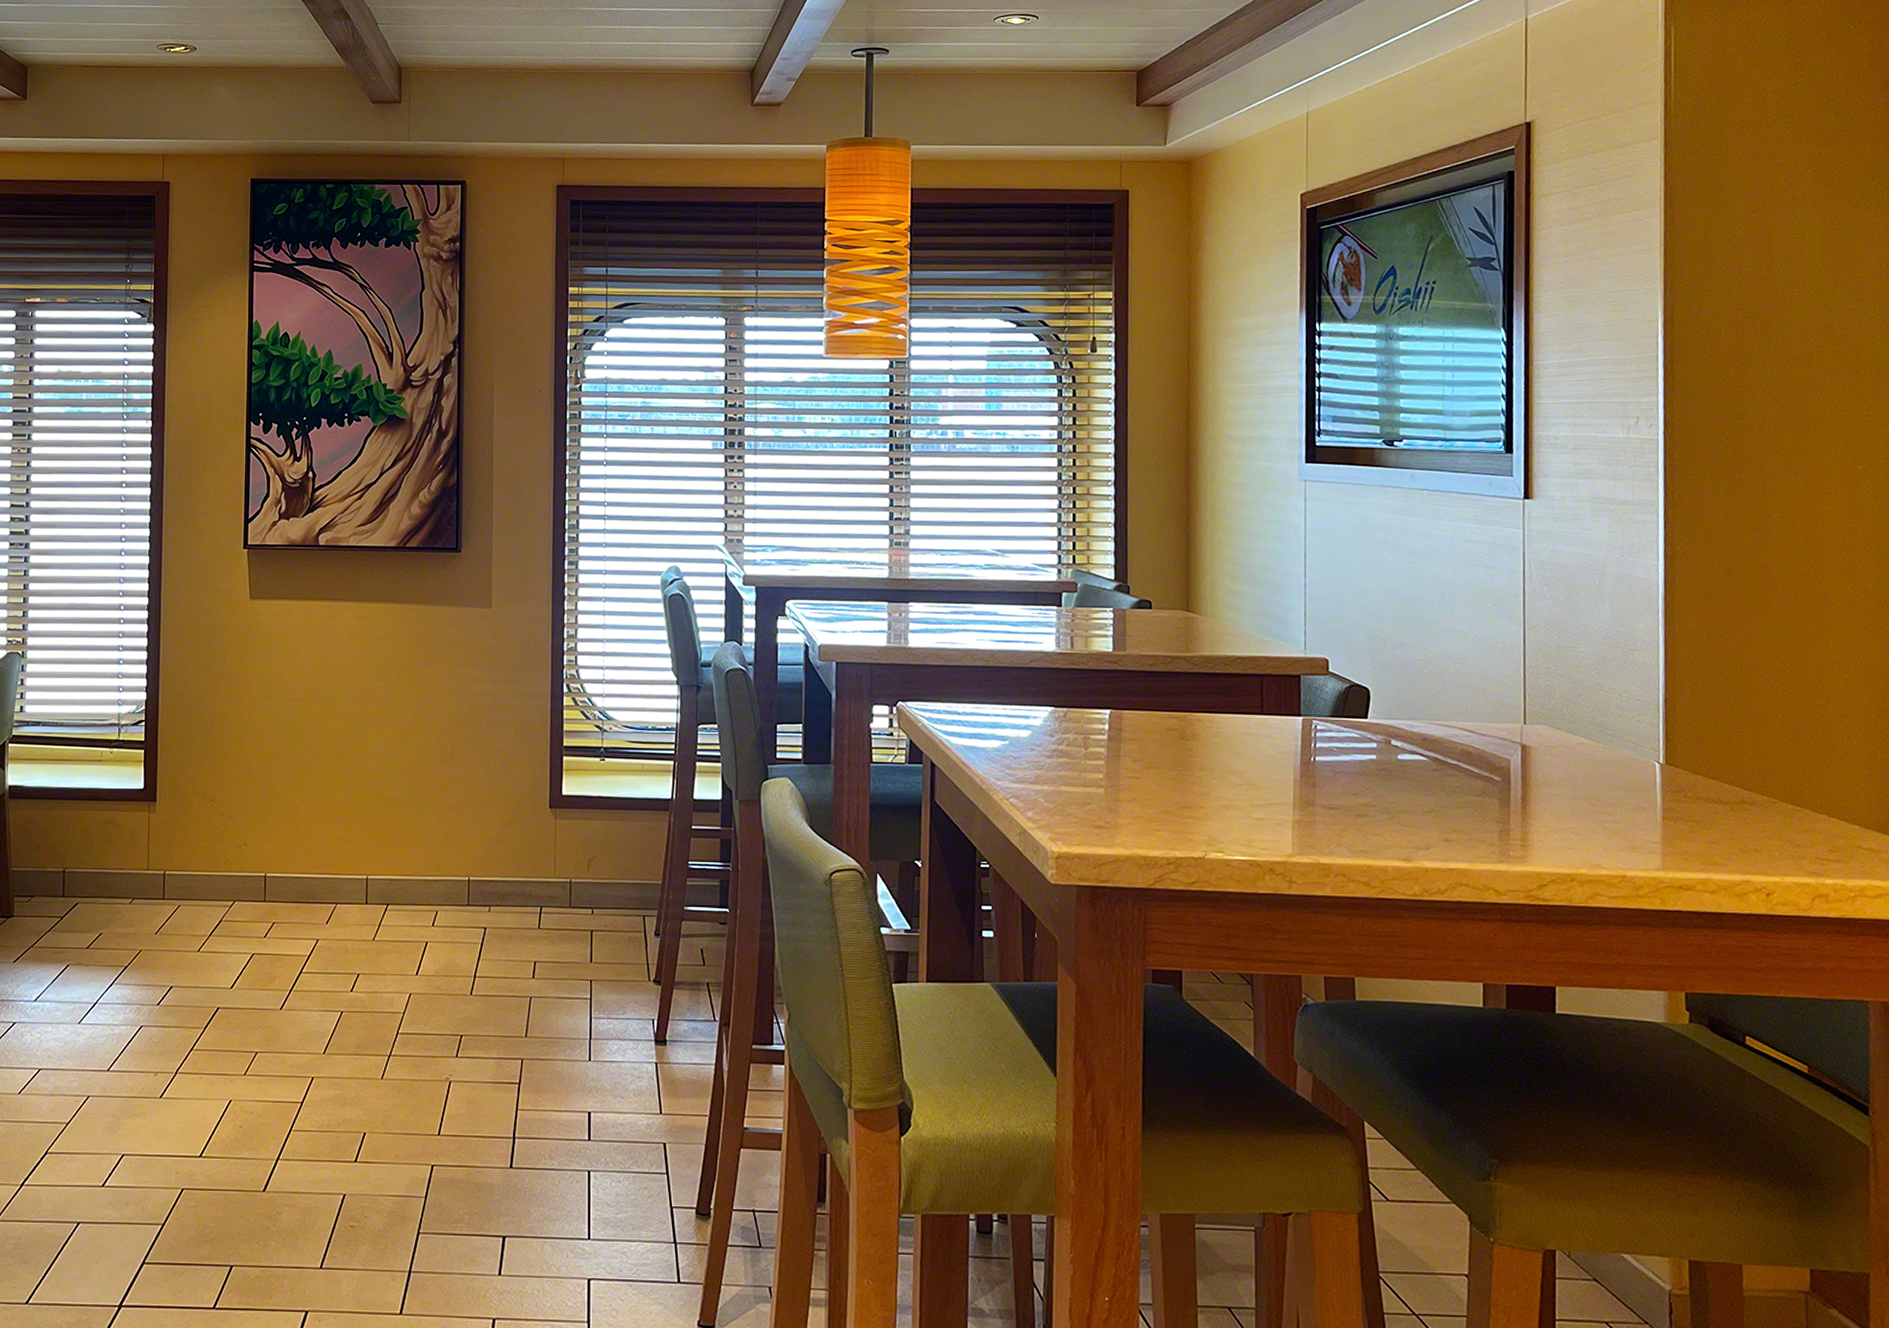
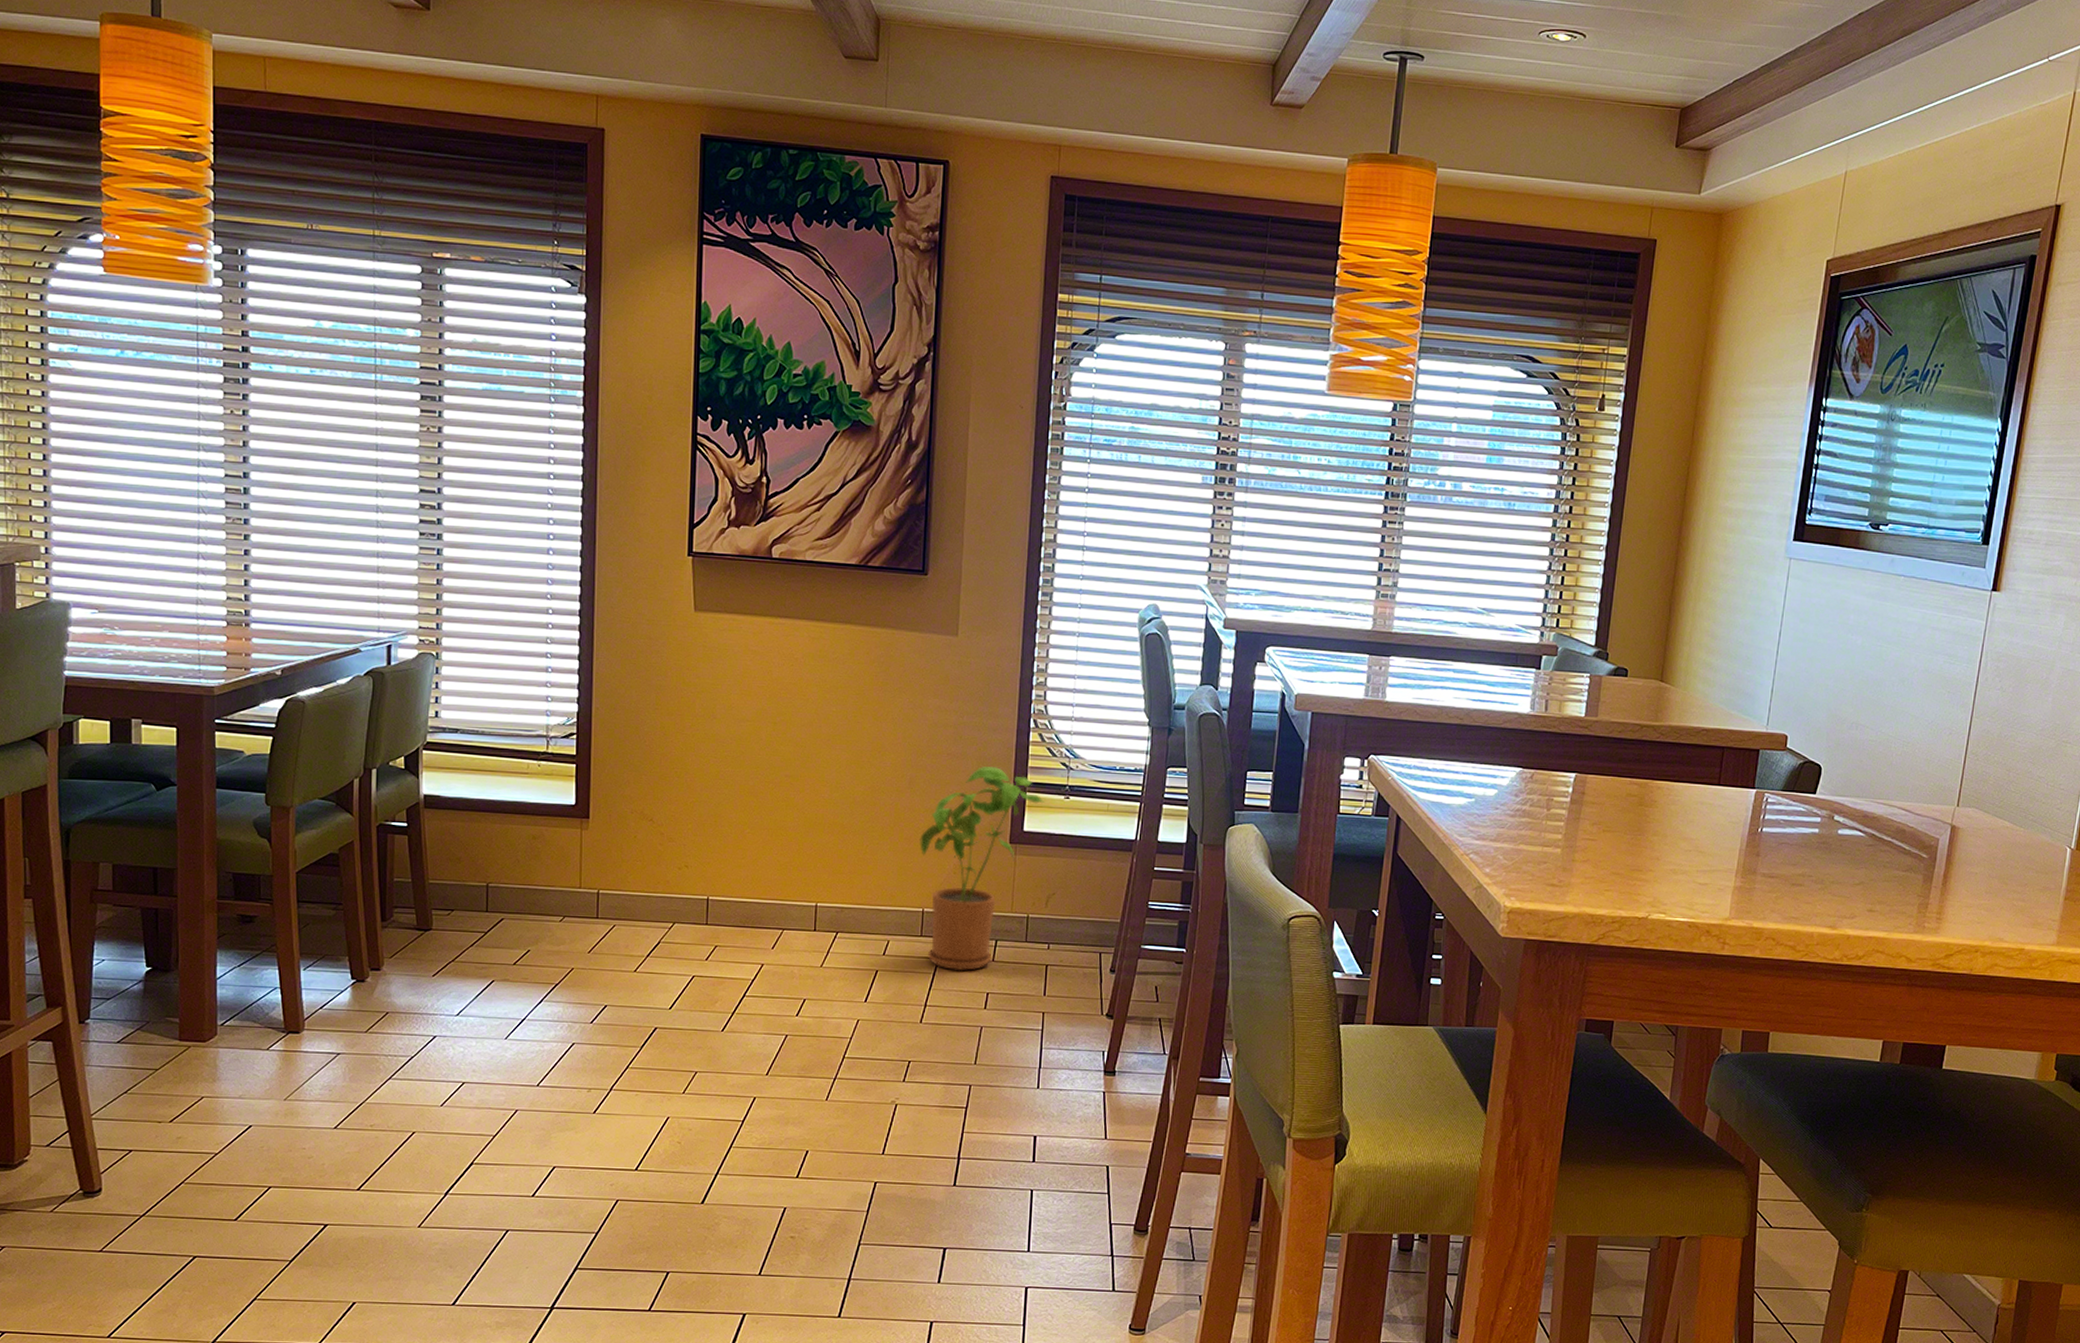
house plant: none [463,733,581,940] -> present [919,766,1045,971]

